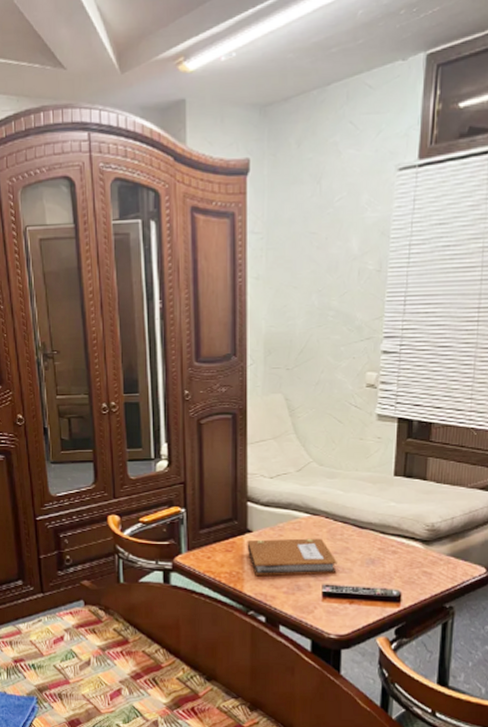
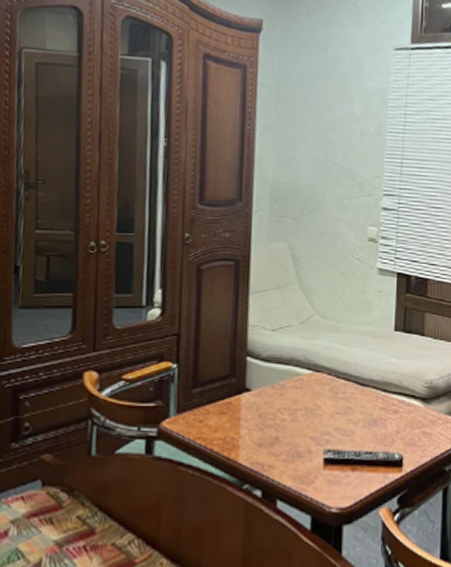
notebook: present [247,538,337,576] -> none [244,397,339,441]

